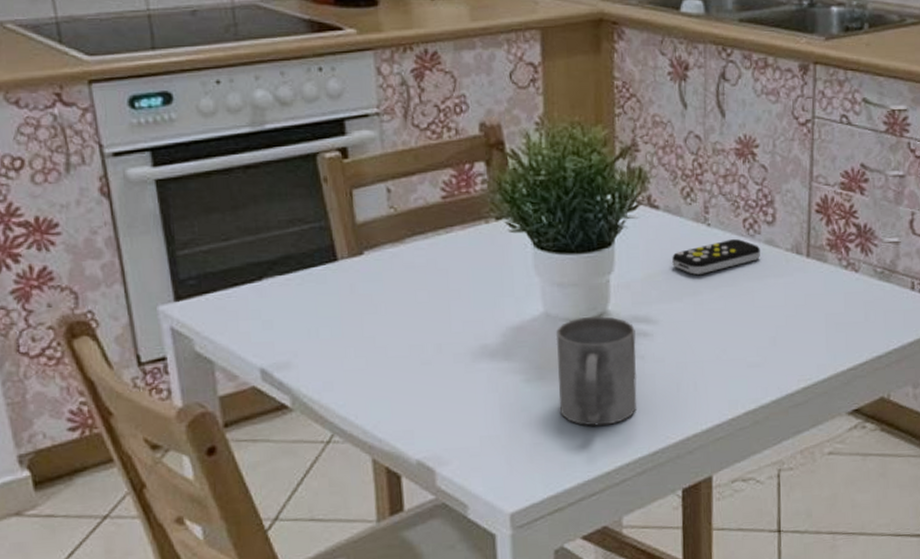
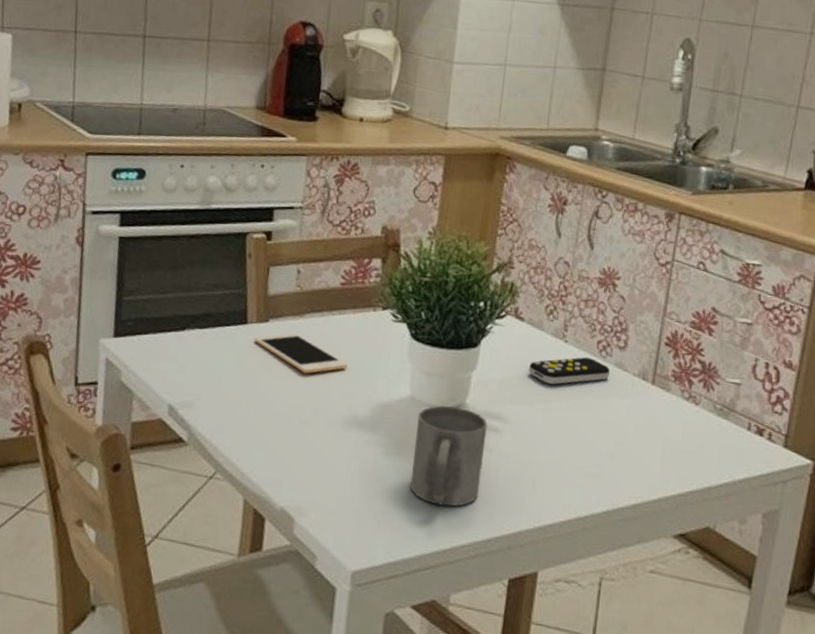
cell phone: none [349,262,466,307] -> present [254,333,348,374]

